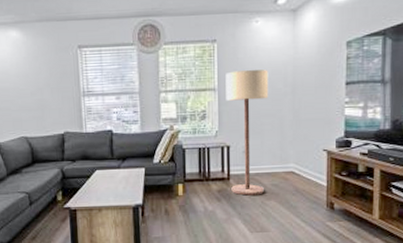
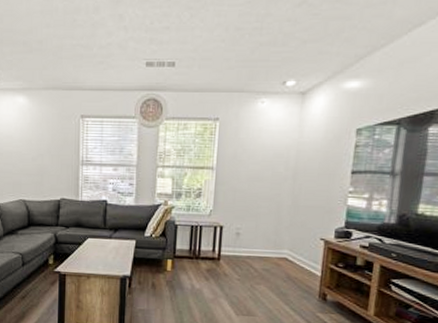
floor lamp: present [225,70,269,196] -> none [221,151,270,279]

